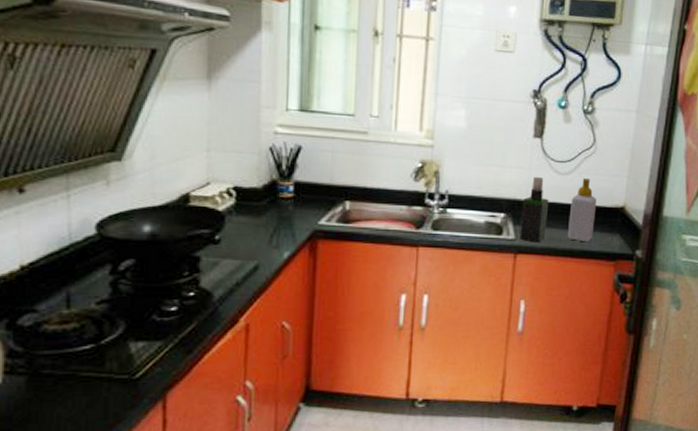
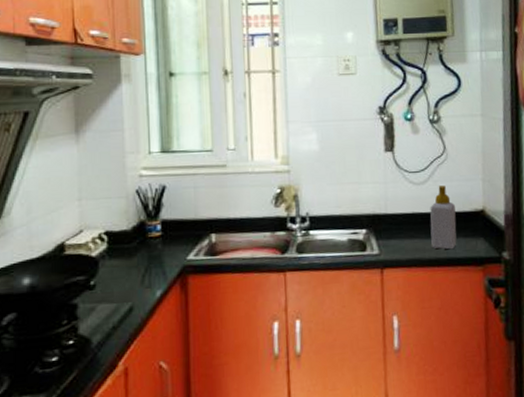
spray bottle: present [520,176,549,243] -> none [382,189,410,255]

